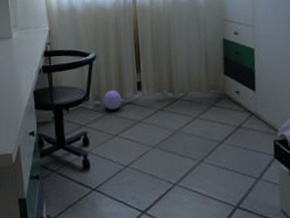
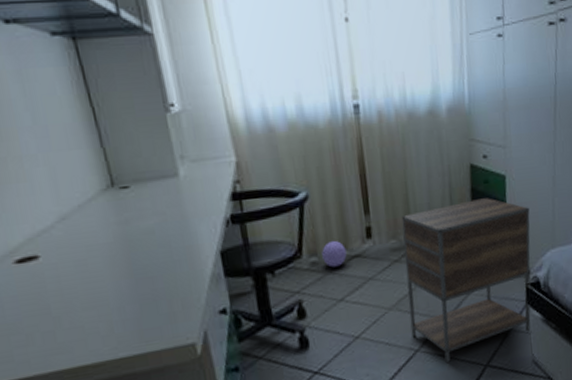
nightstand: none [165,66,279,198] -> present [401,198,531,362]

